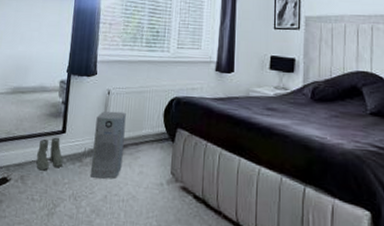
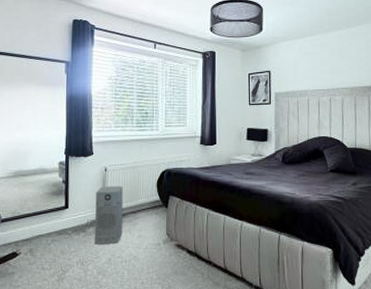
boots: present [36,137,63,171] -> none [42,212,68,243]

